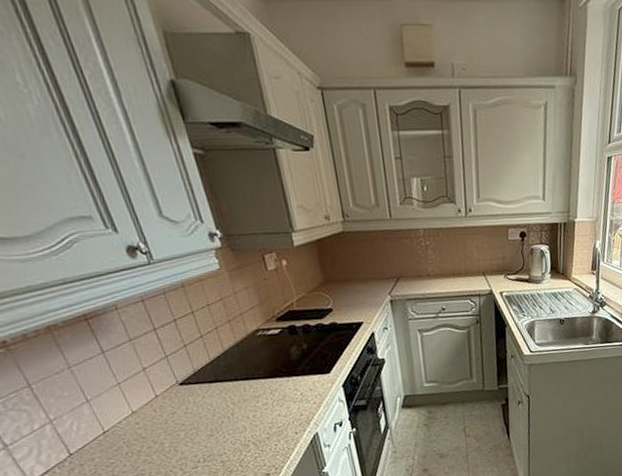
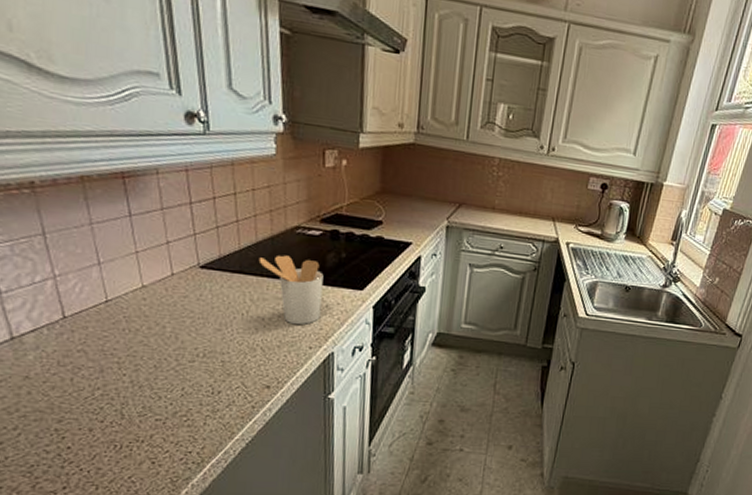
utensil holder: none [229,356,298,416] -> present [258,255,324,324]

